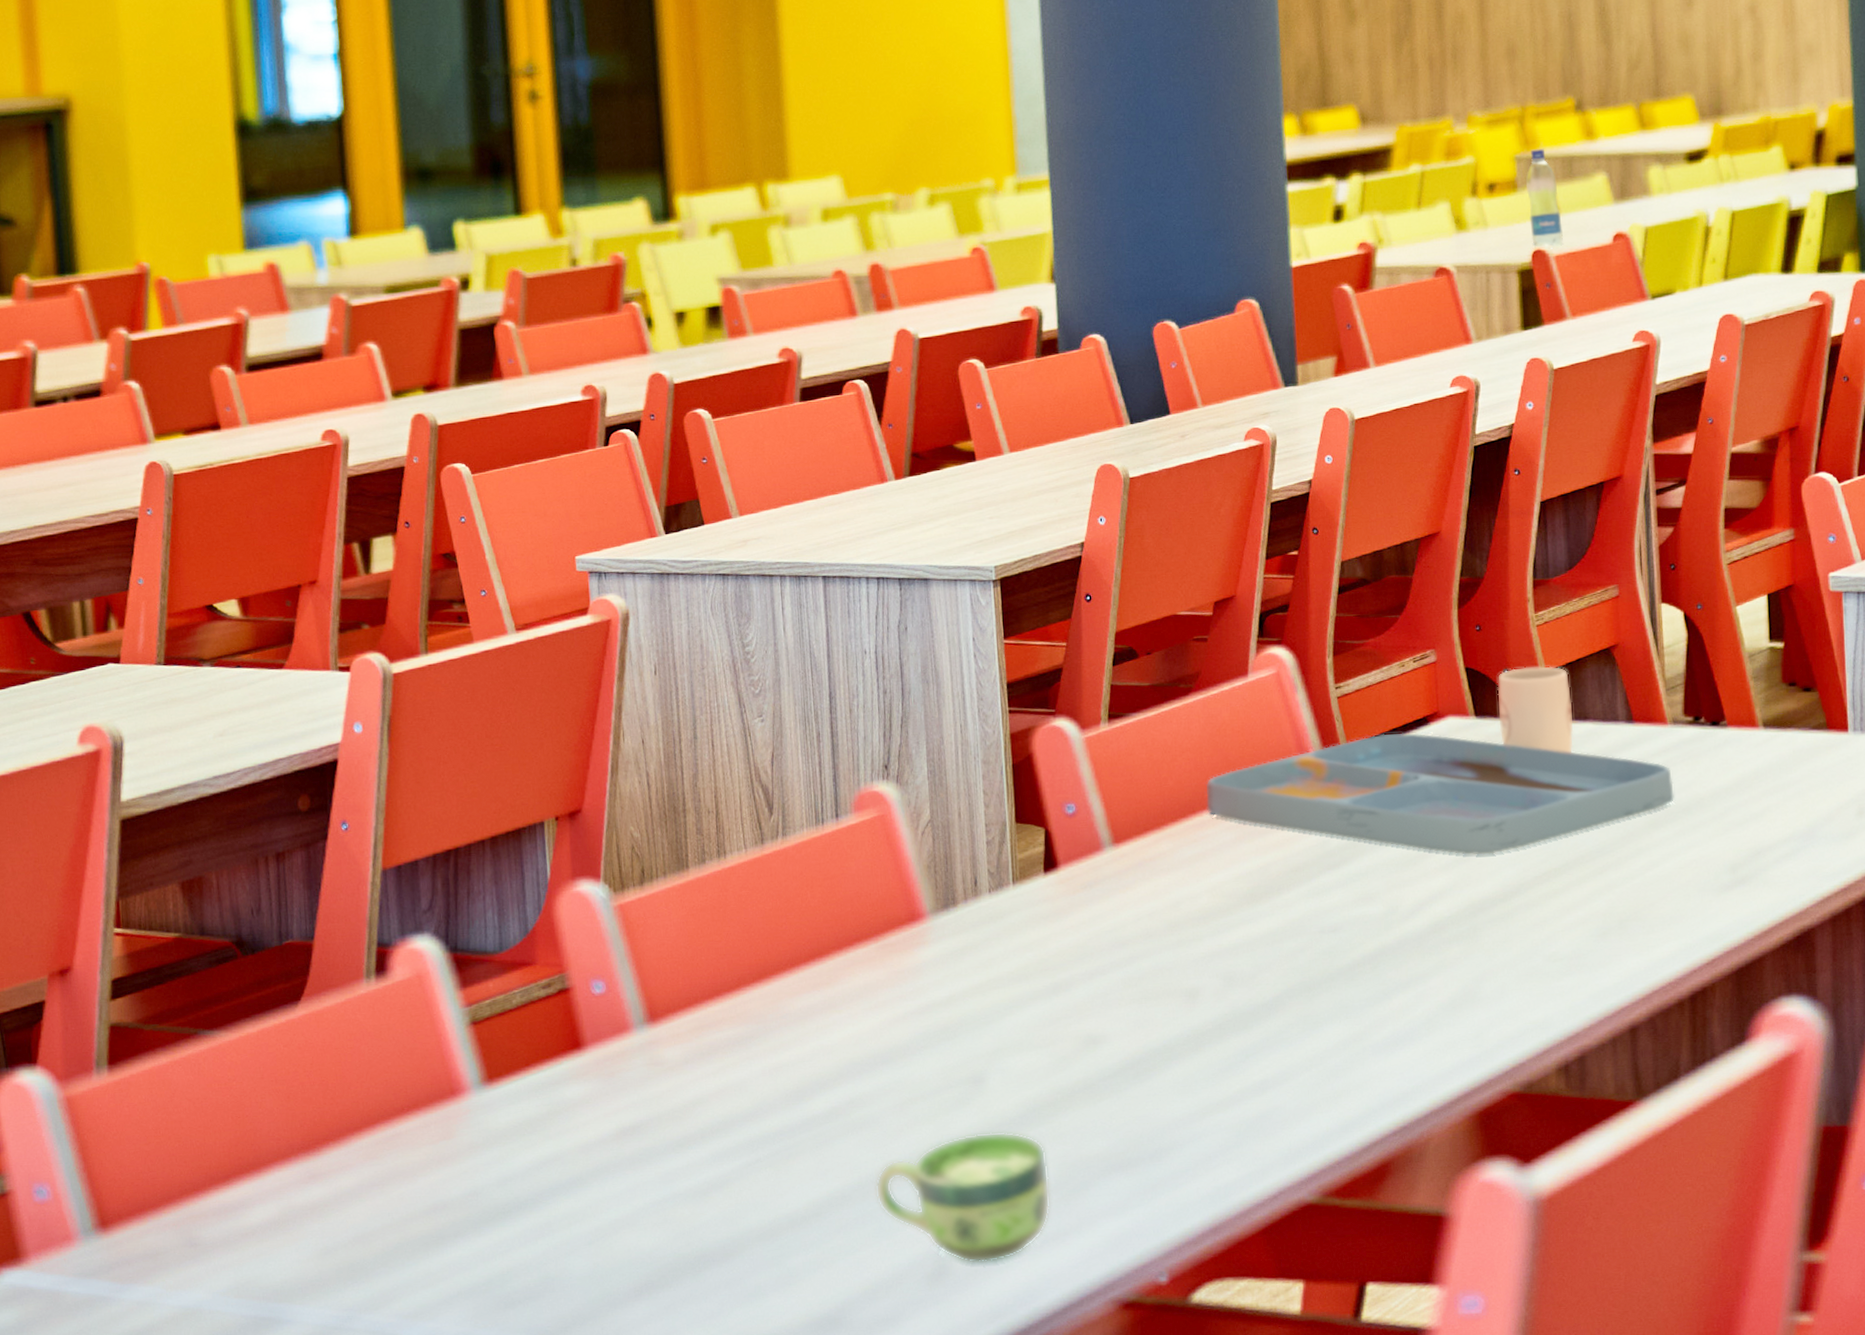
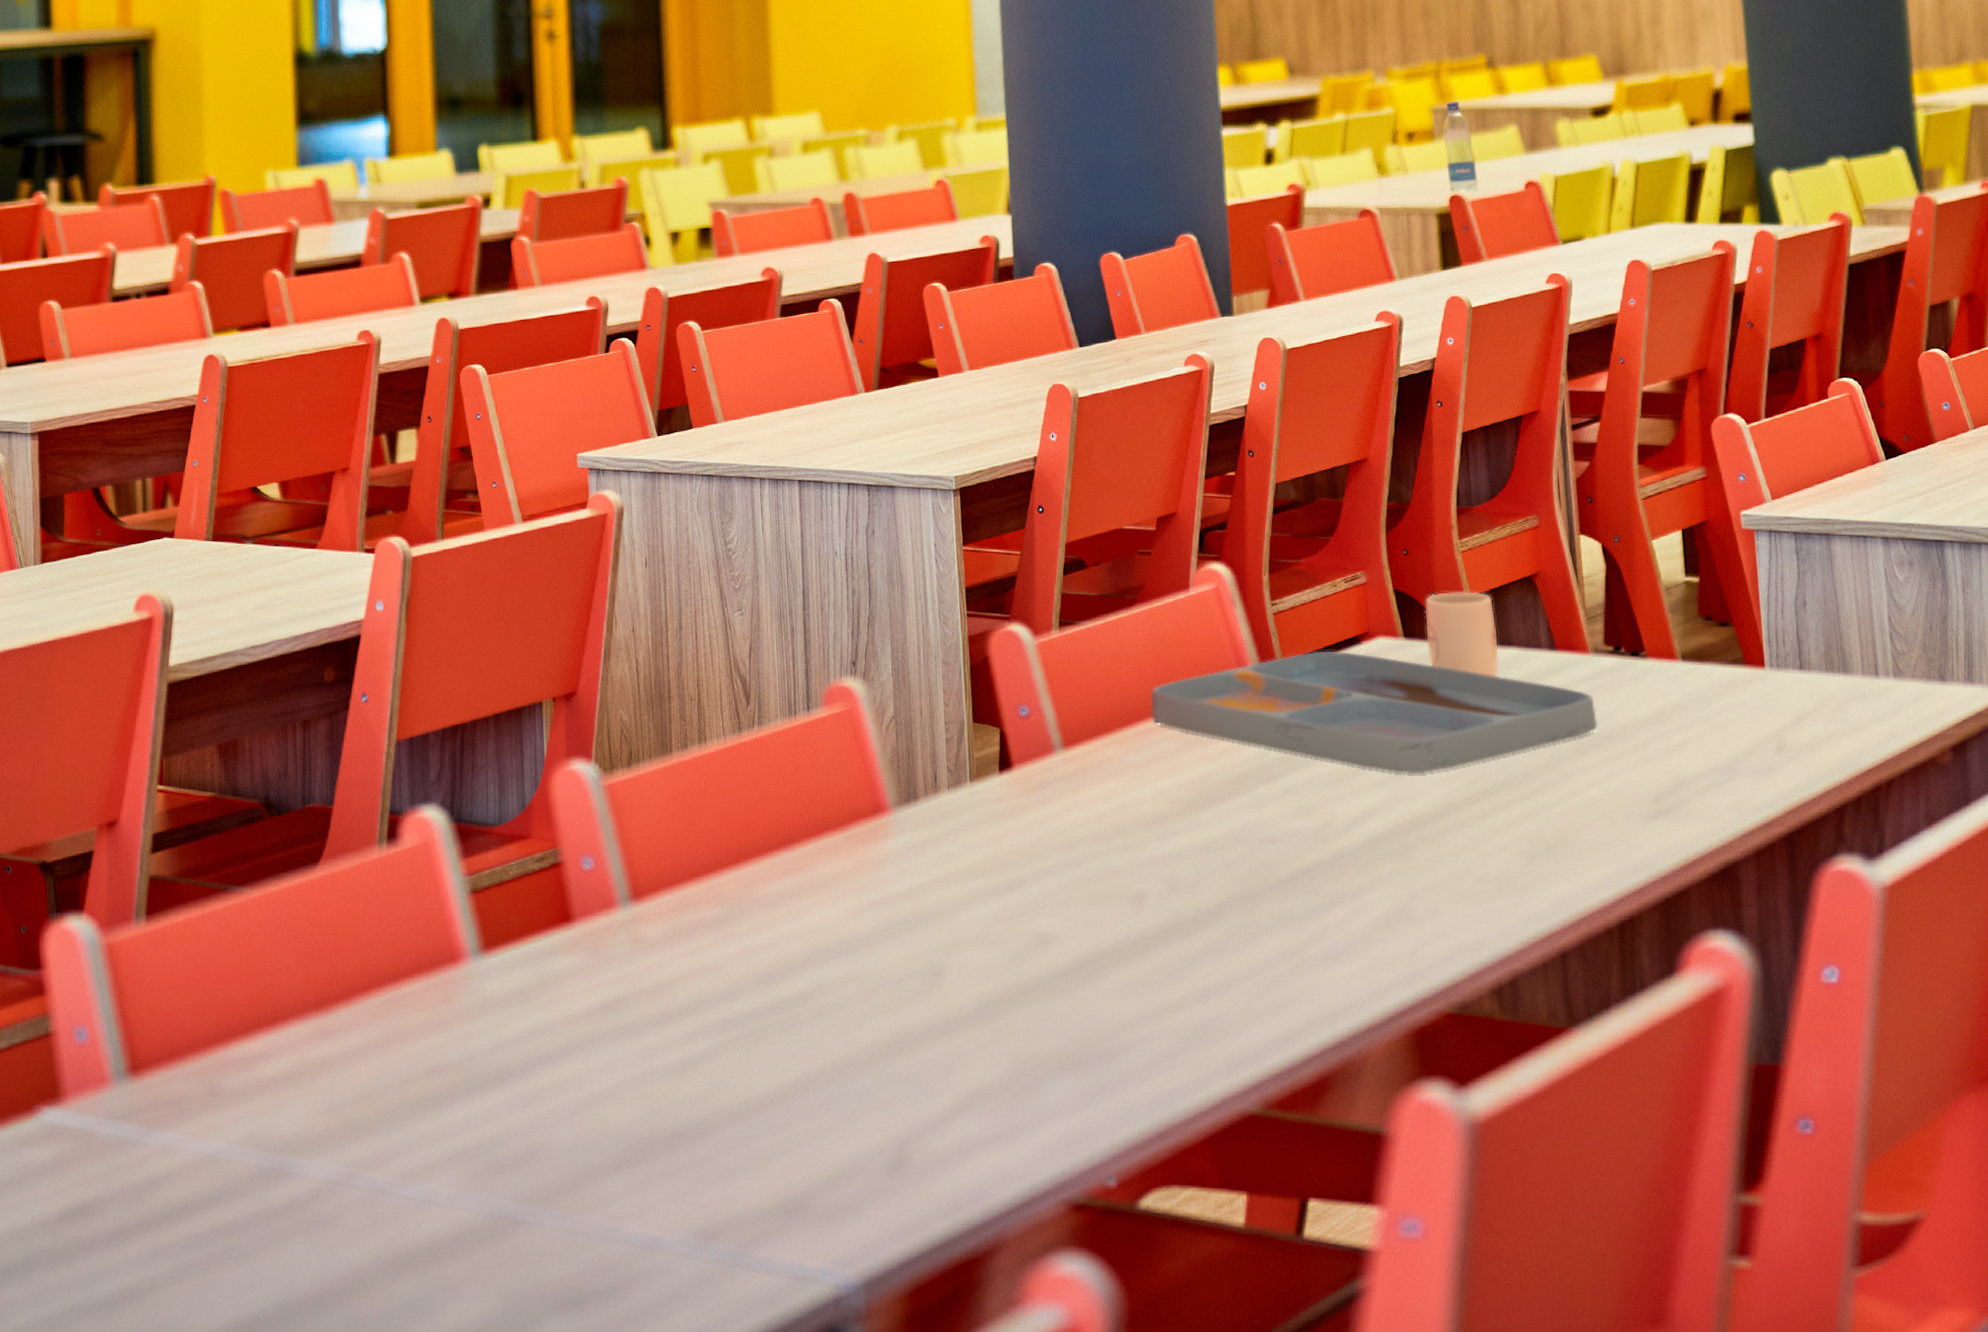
cup: present [874,1131,1051,1263] -> none [838,1024,1005,1155]

